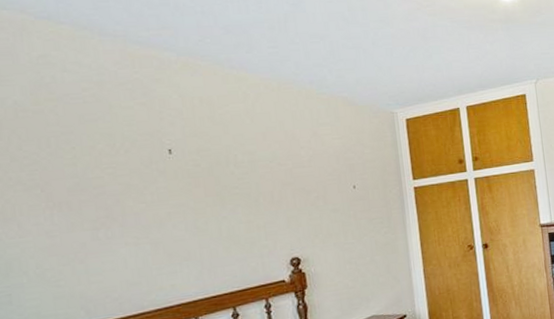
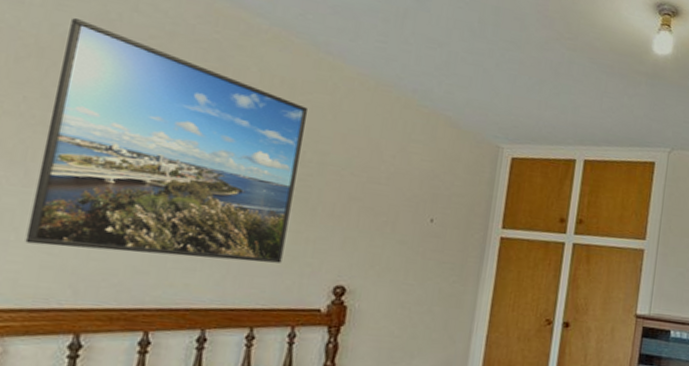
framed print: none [16,89,243,282] -> present [25,18,307,263]

